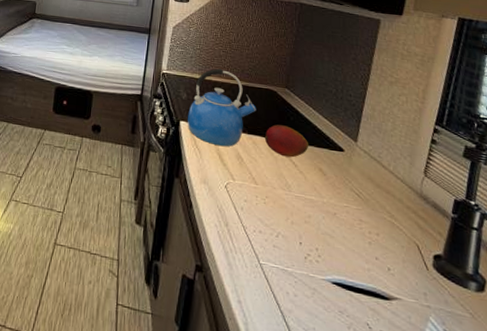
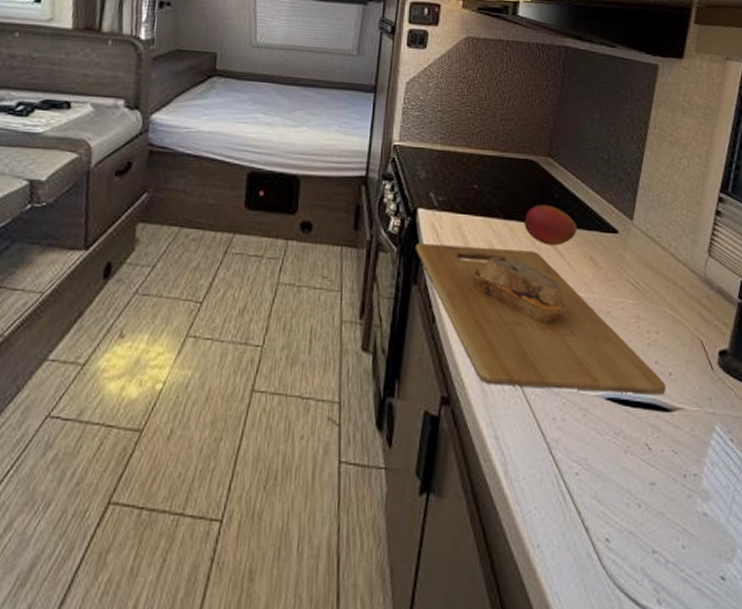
cutting board: none [178,147,385,286] -> present [416,243,666,395]
kettle: present [187,68,256,147] -> none [426,135,514,238]

